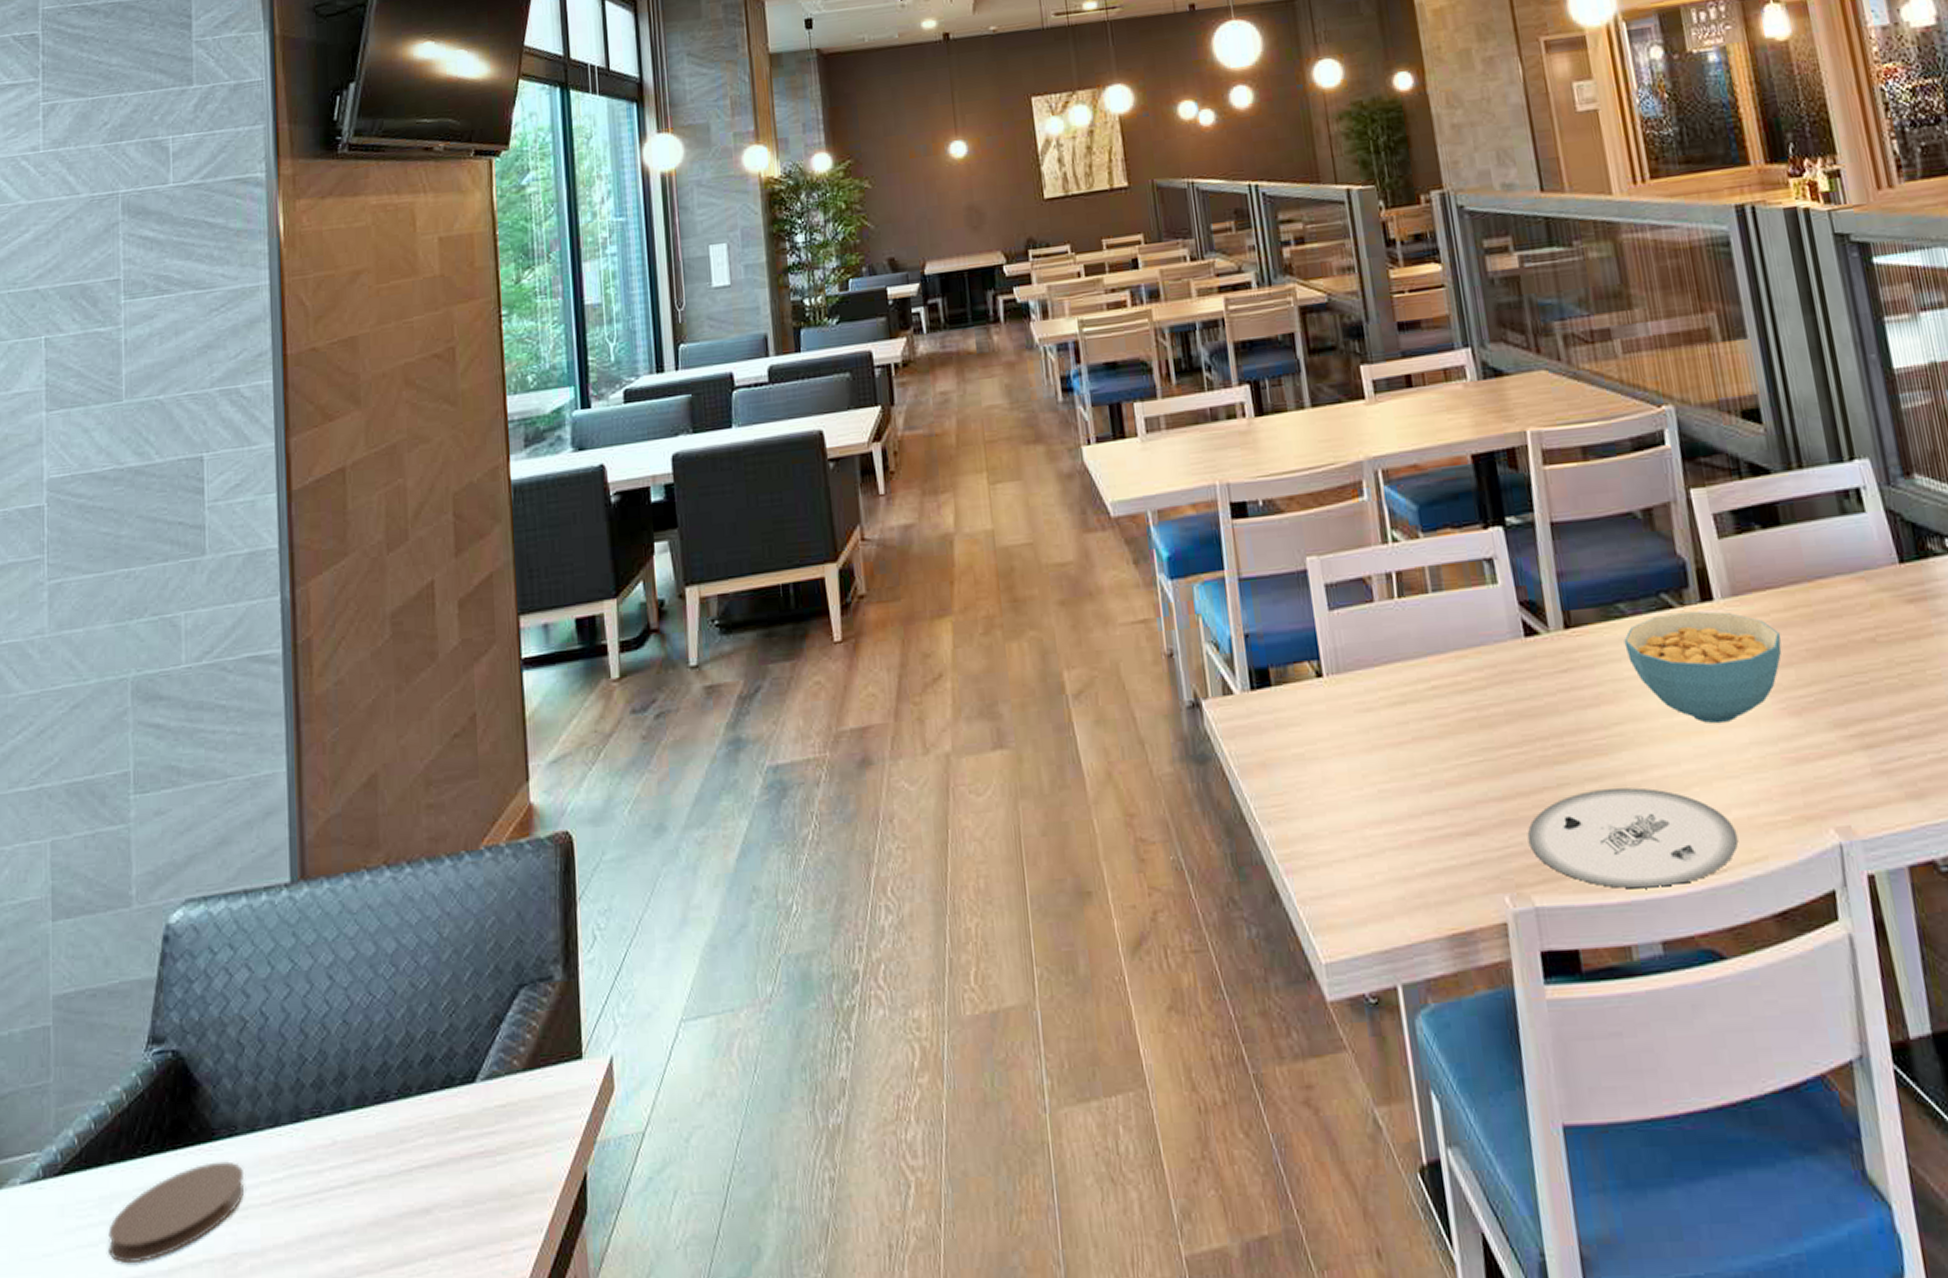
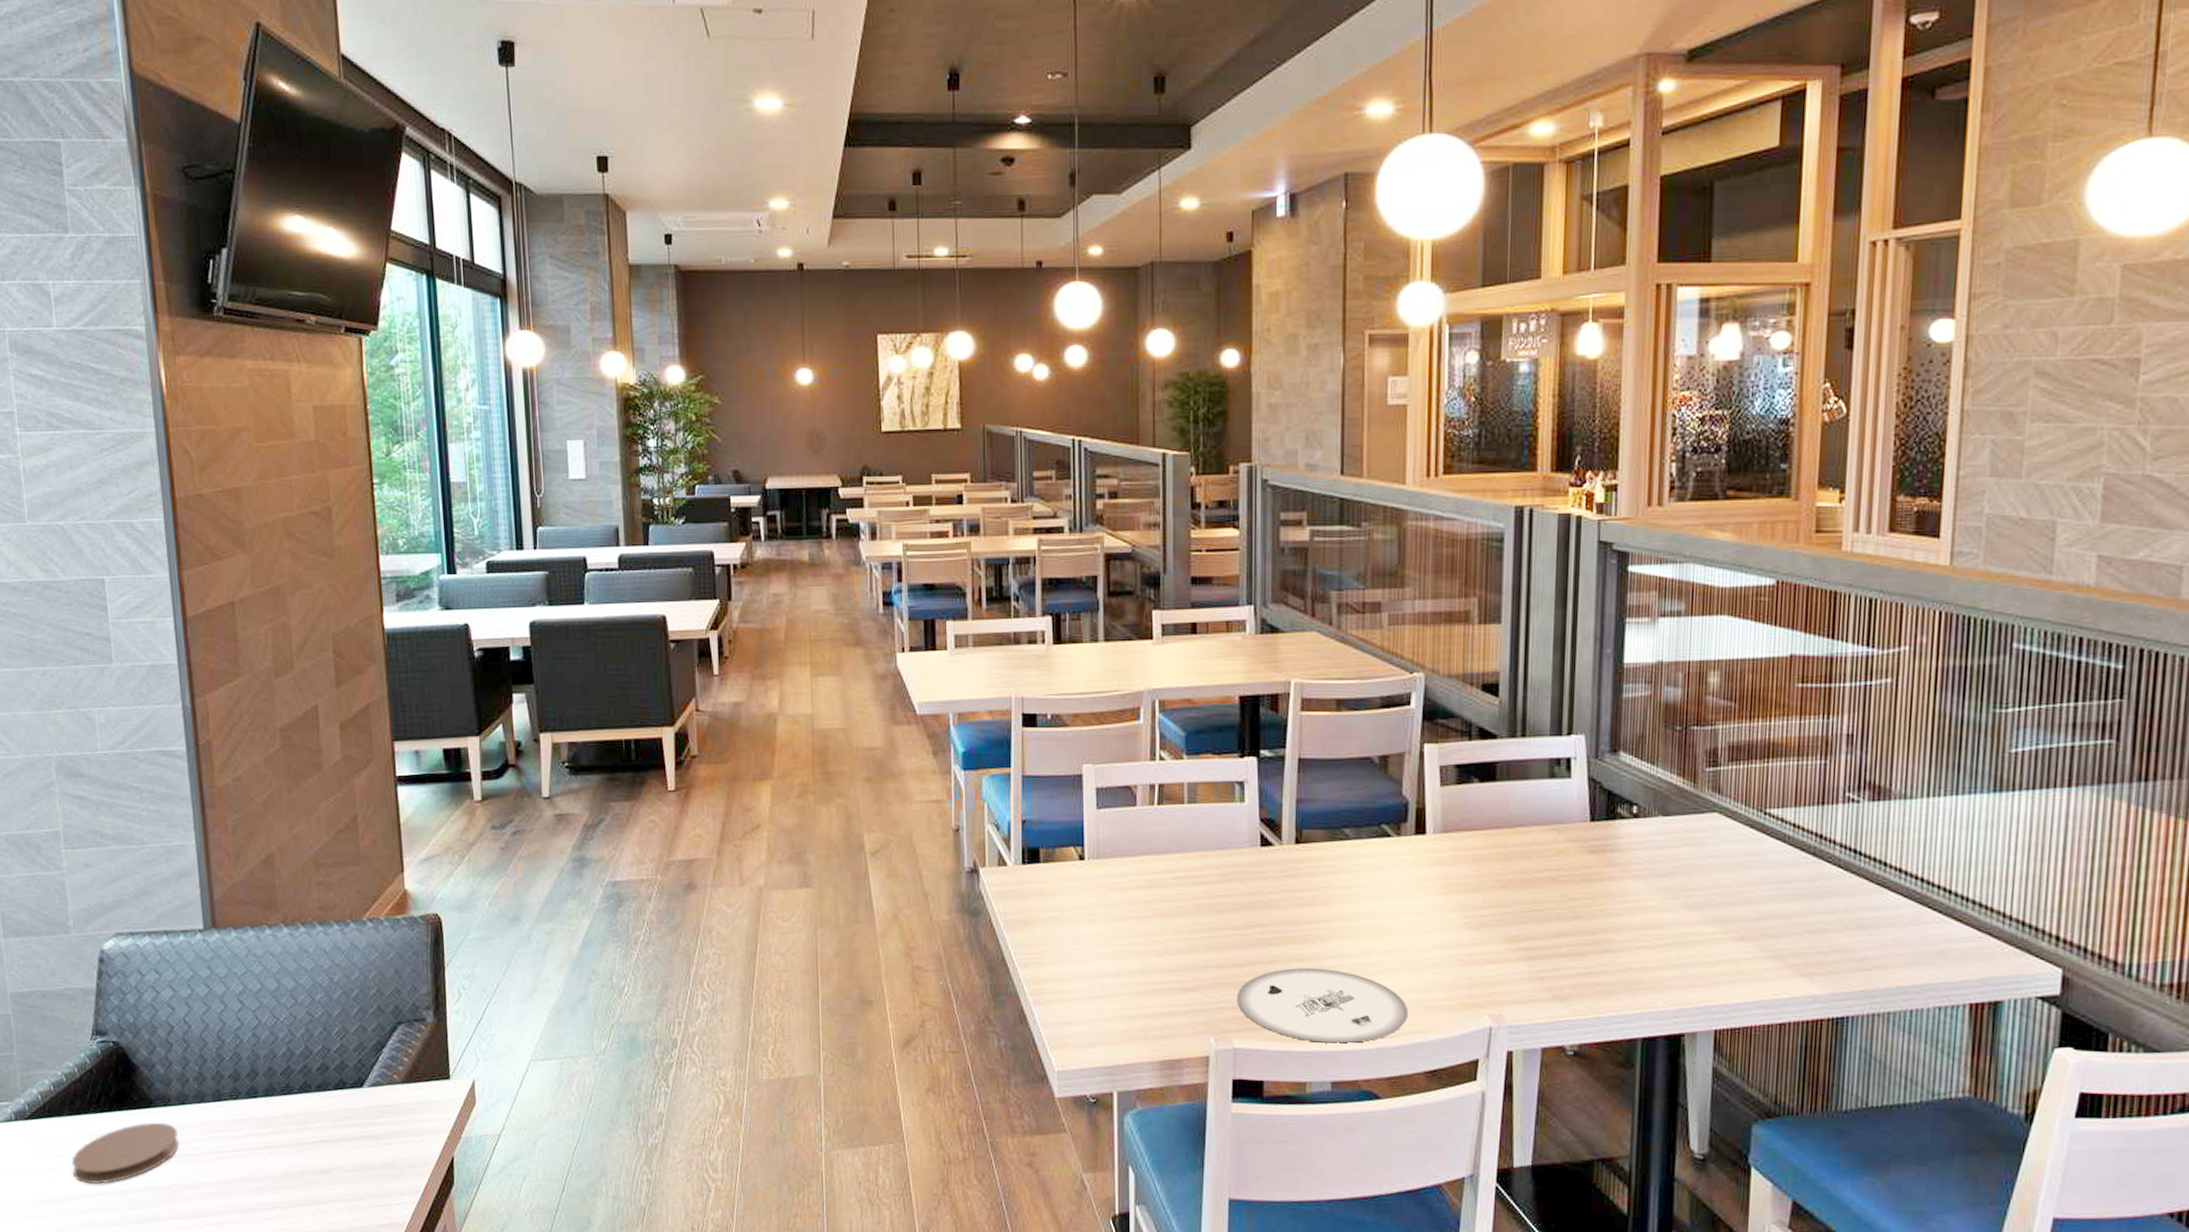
cereal bowl: present [1624,611,1782,724] -> none [1344,840,1477,929]

